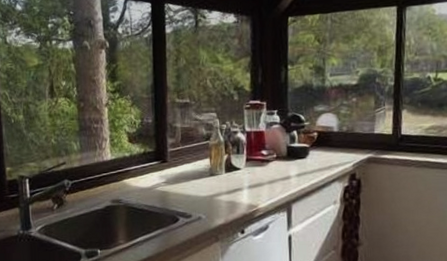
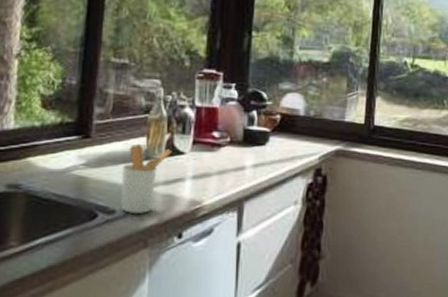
utensil holder: none [193,164,231,217] -> present [121,143,172,213]

